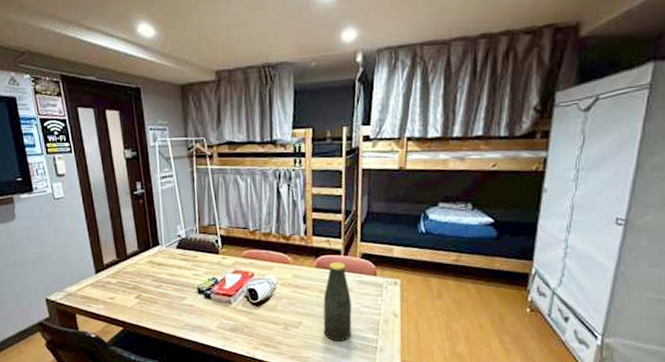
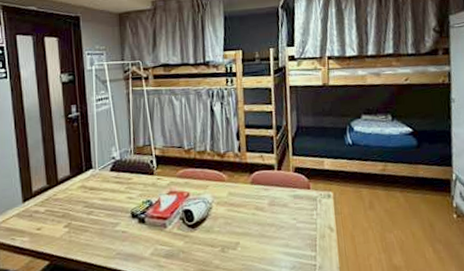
bottle: present [323,262,352,342] -> none [259,177,290,262]

